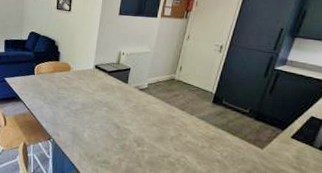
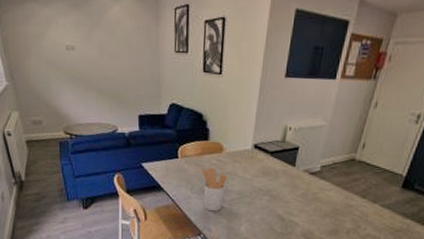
utensil holder: none [52,83,74,120] -> present [200,167,228,212]

